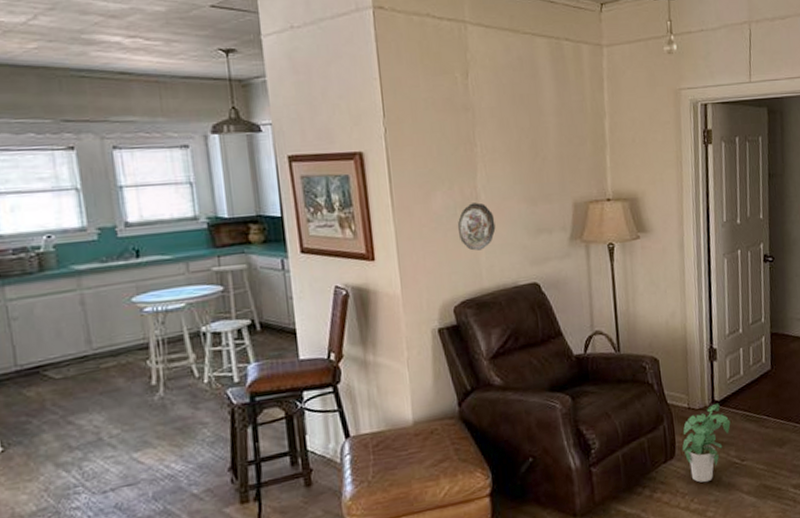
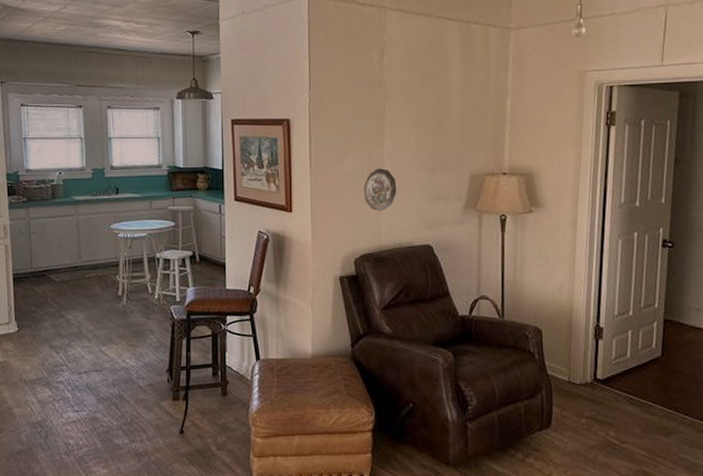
potted plant: present [682,403,731,483] -> none [558,381,612,458]

